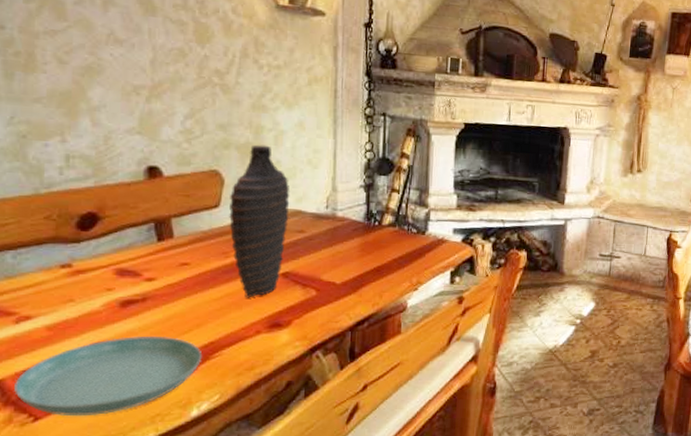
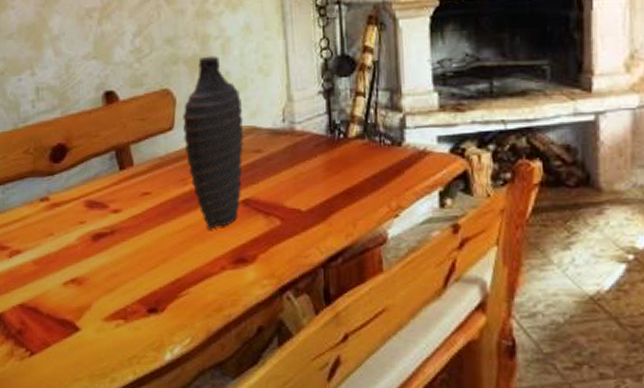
saucer: present [14,335,203,417] -> none [13,270,171,354]

